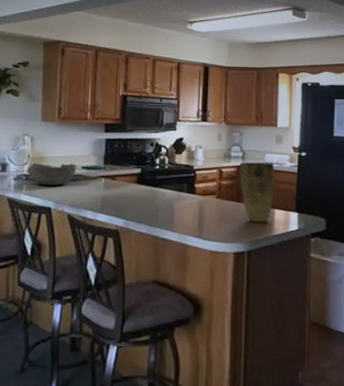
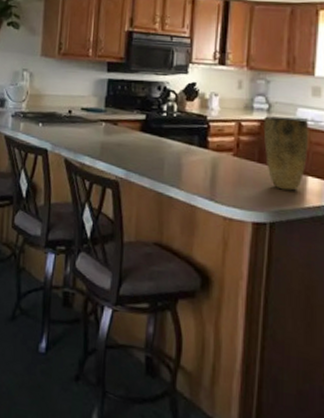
bowl: present [27,162,77,185] -> none [24,100,77,127]

